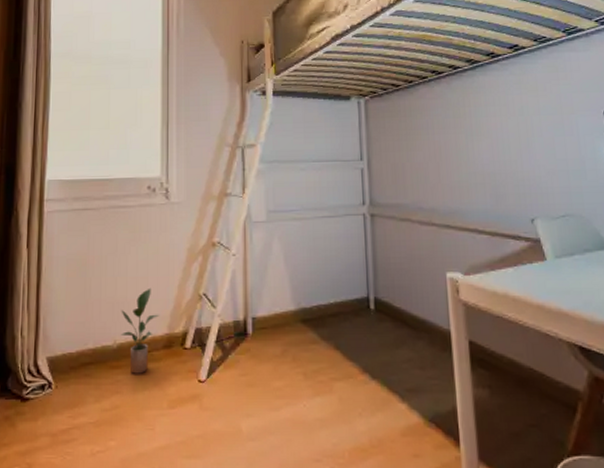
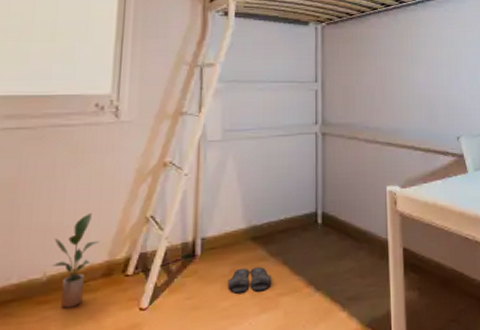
slippers: none [280,349,324,374] -> present [227,266,272,294]

